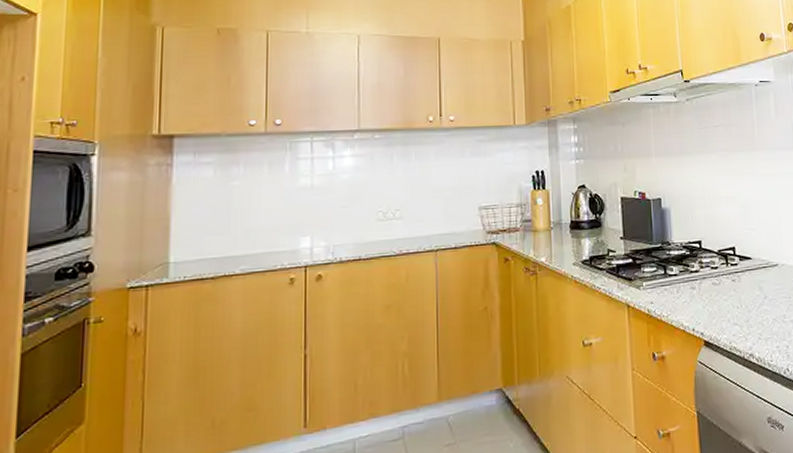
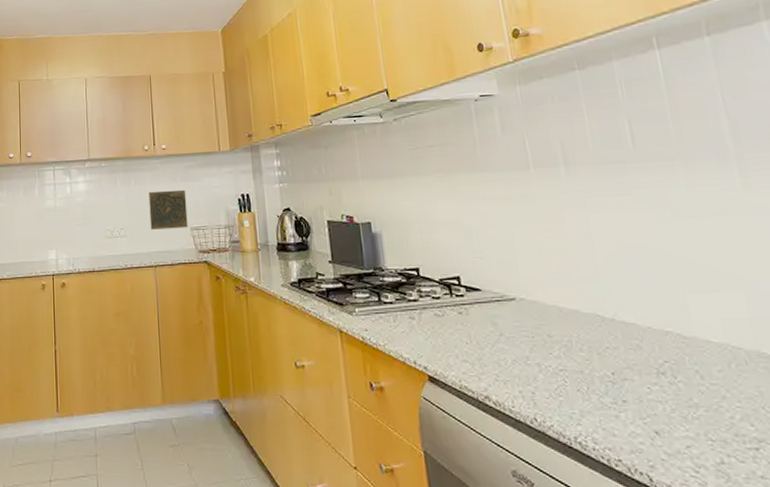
decorative tile: none [431,165,476,210] -> present [148,189,188,230]

